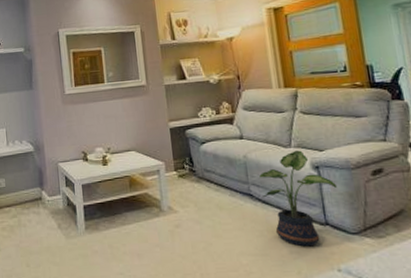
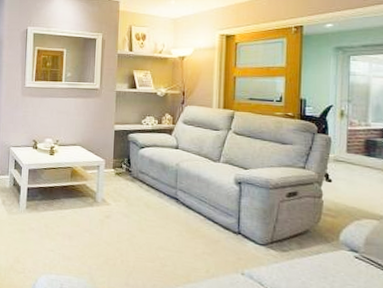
potted plant: present [259,150,338,247] -> none [187,166,255,251]

